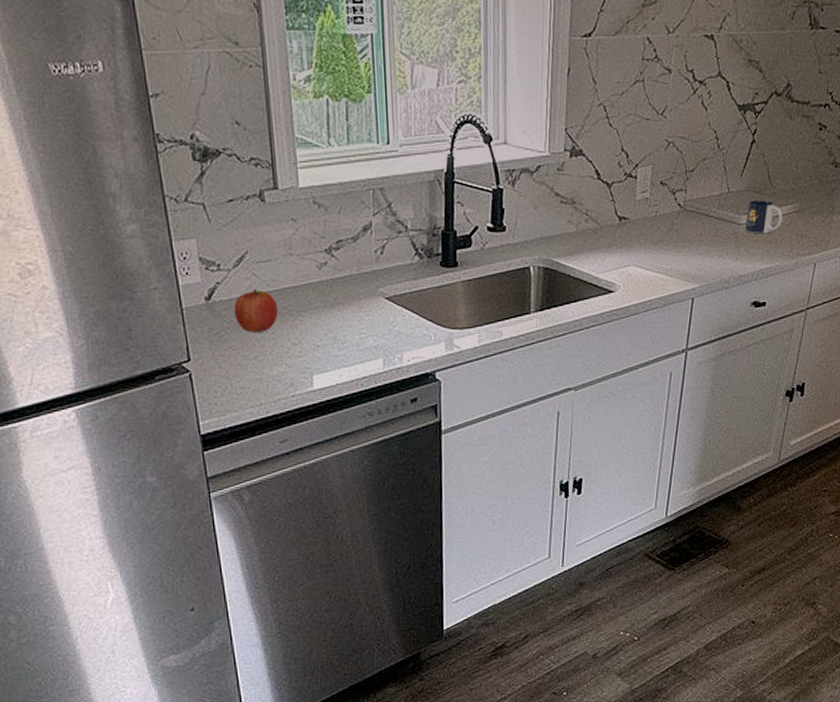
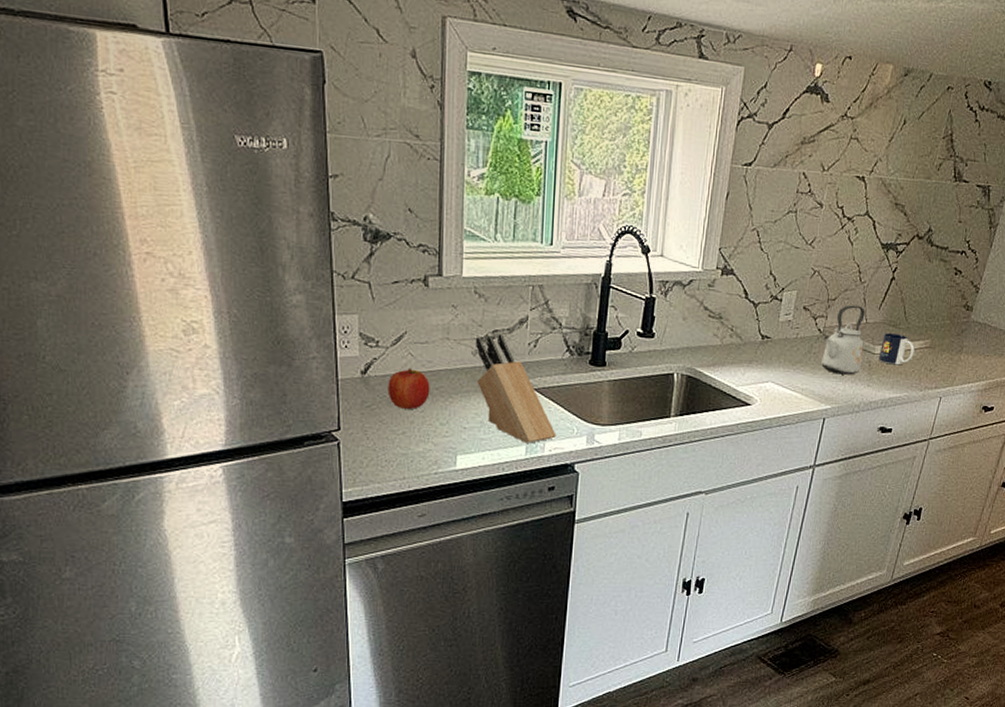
knife block: none [319,244,414,355] -> present [475,334,557,443]
kettle: none [684,174,728,250] -> present [821,305,865,375]

